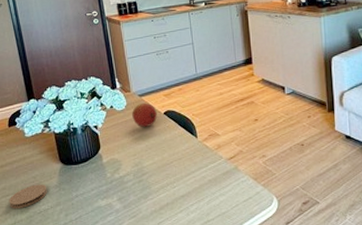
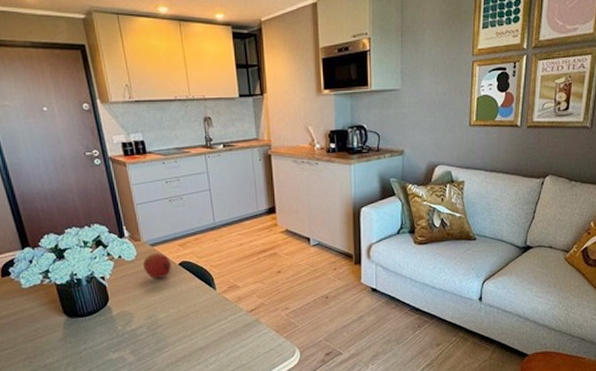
coaster: present [9,184,47,209] -> none [8,337,51,363]

